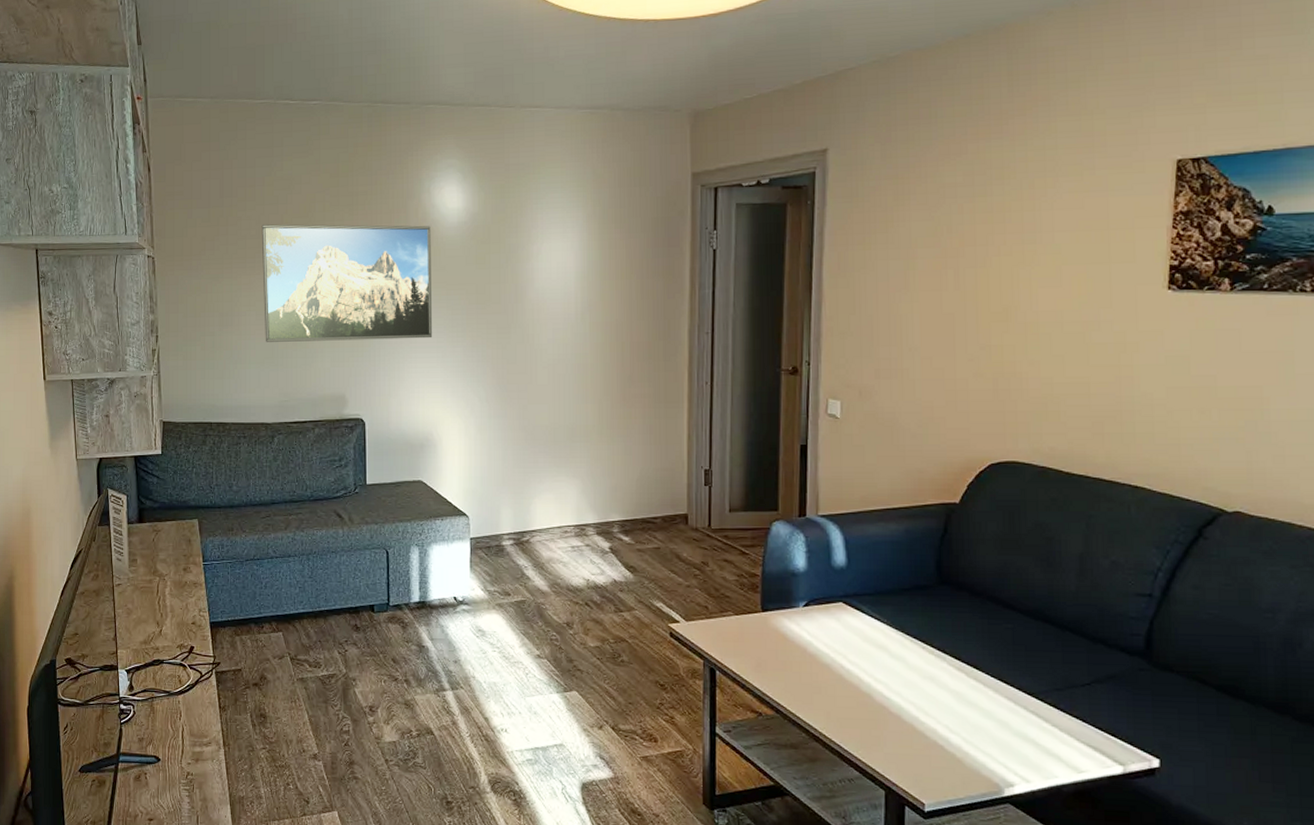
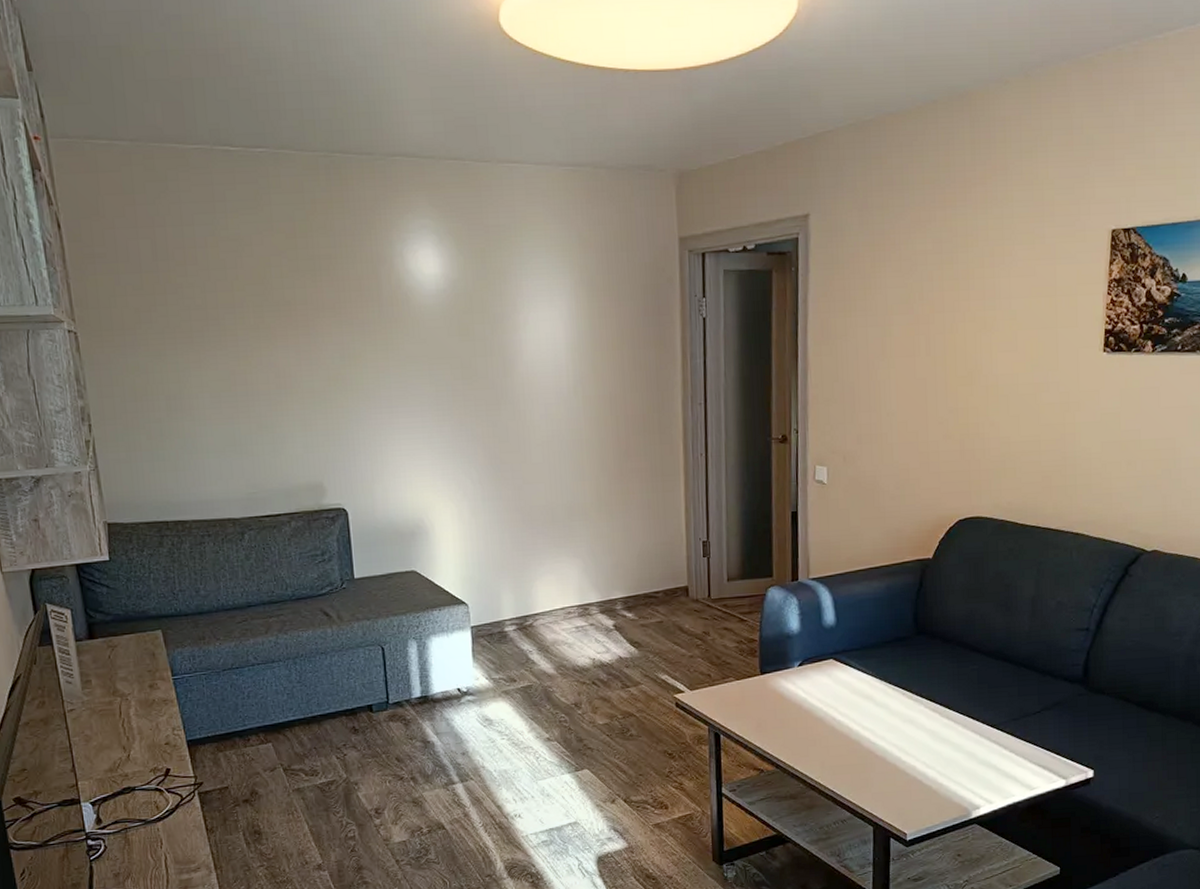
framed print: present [261,224,433,342] -> none [208,292,417,428]

